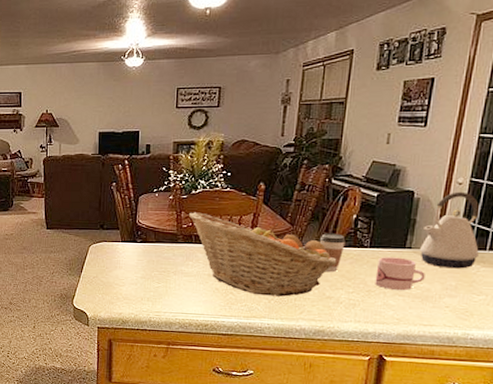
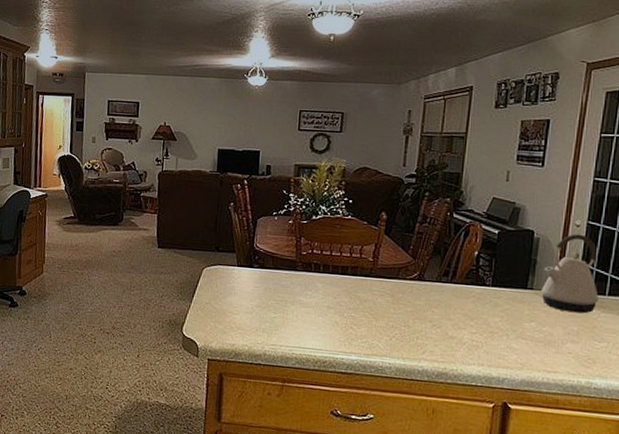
fruit basket: present [188,212,337,297] -> none [308,238,460,334]
coffee cup: present [319,233,346,272] -> none [441,269,468,310]
mug: present [375,257,425,290] -> none [498,297,547,333]

